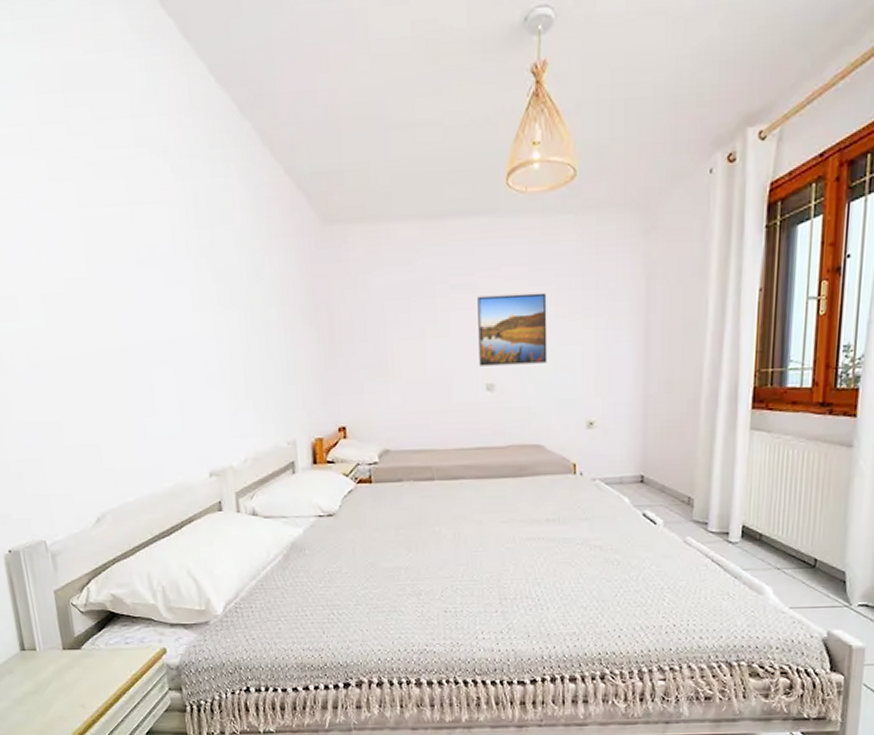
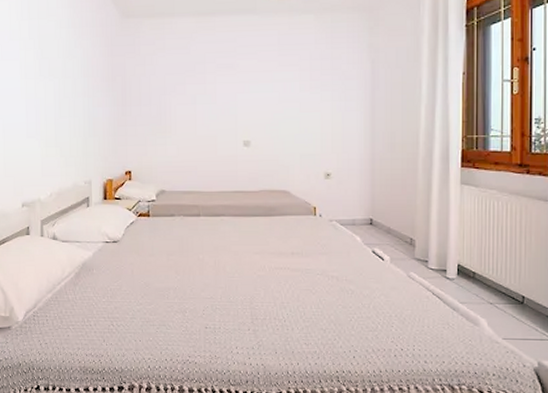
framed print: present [477,292,548,366] -> none [238,72,293,127]

